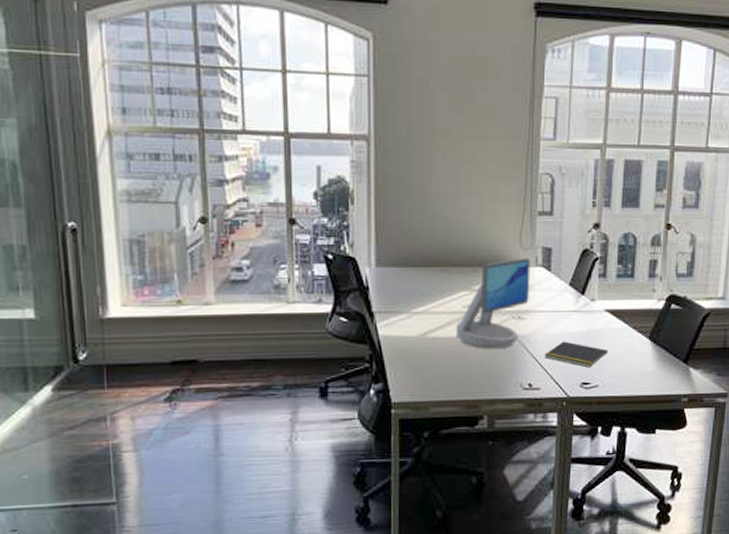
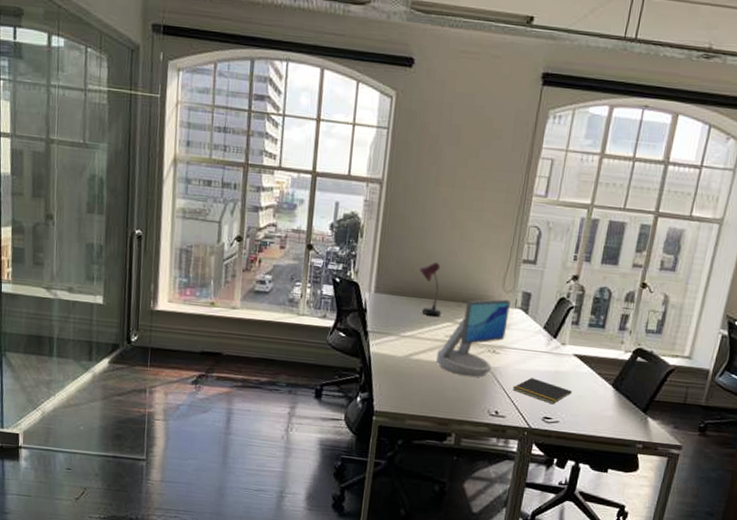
desk lamp: none [423,224,456,286] -> present [419,261,442,316]

